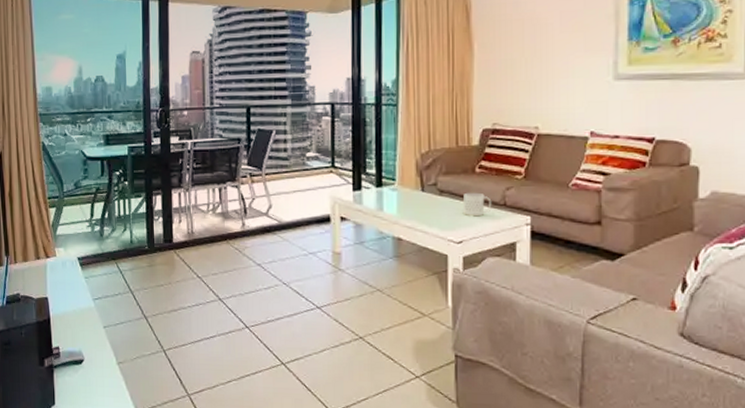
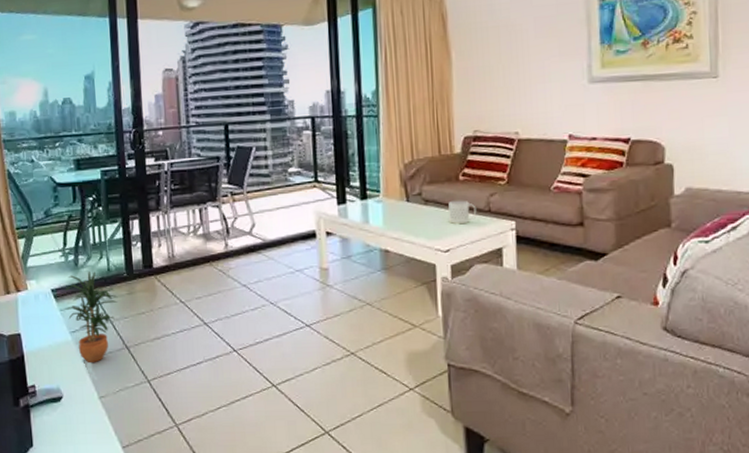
potted plant: none [89,242,139,330] -> present [64,270,118,363]

